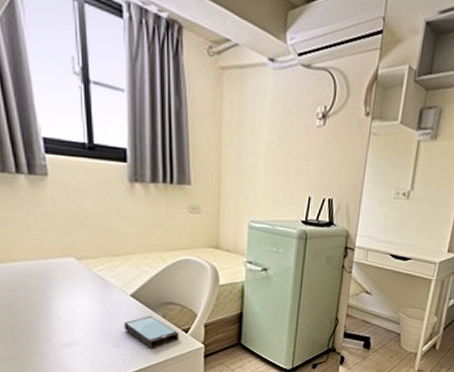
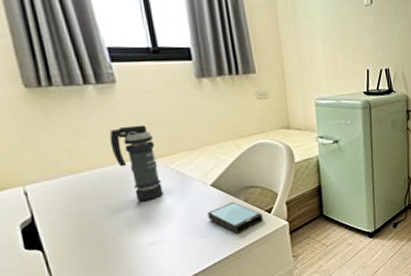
smoke grenade: none [35,222,83,301] -> present [109,124,164,201]

